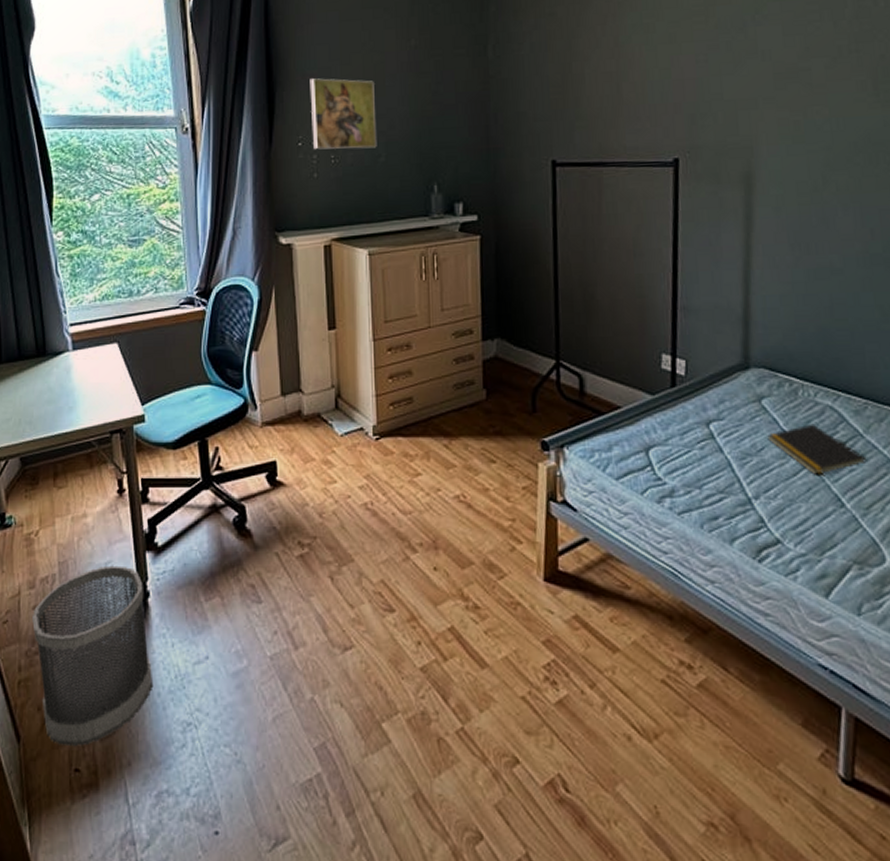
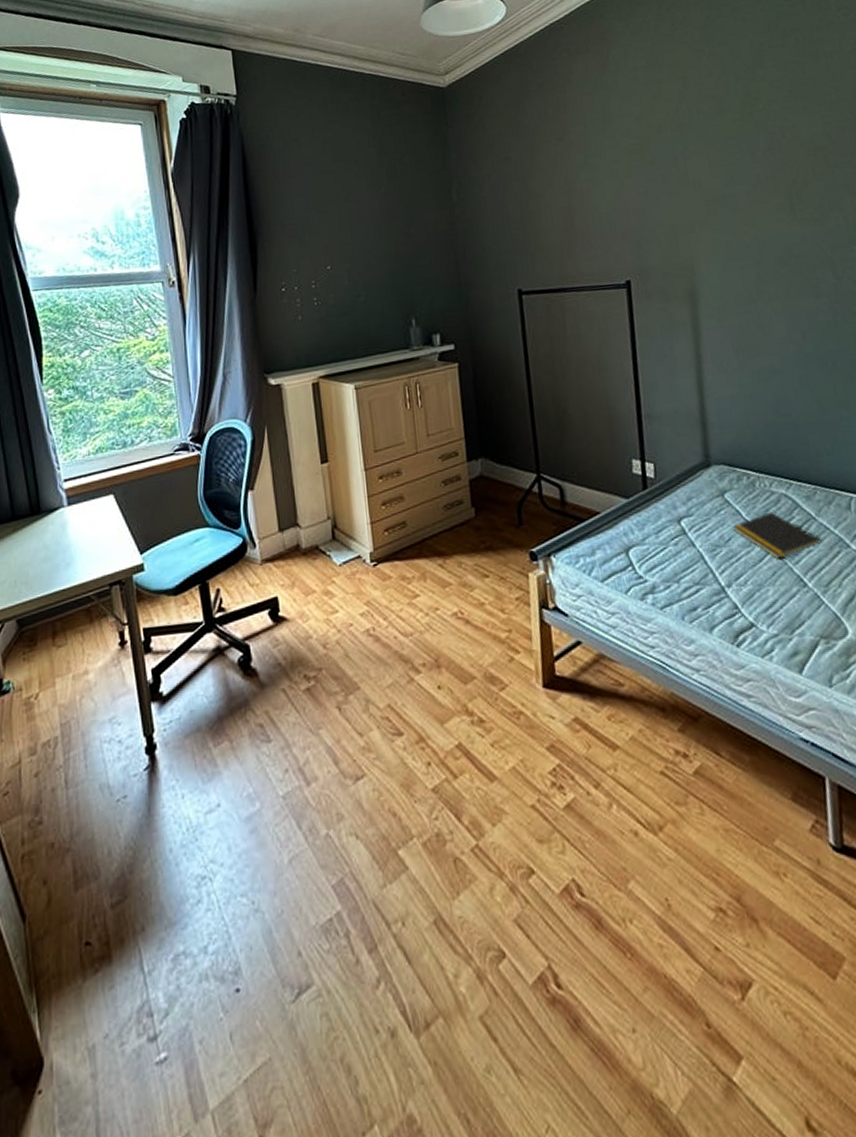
wastebasket: present [31,565,152,747] -> none [33,720,164,919]
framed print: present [310,78,377,150] -> none [289,227,356,294]

